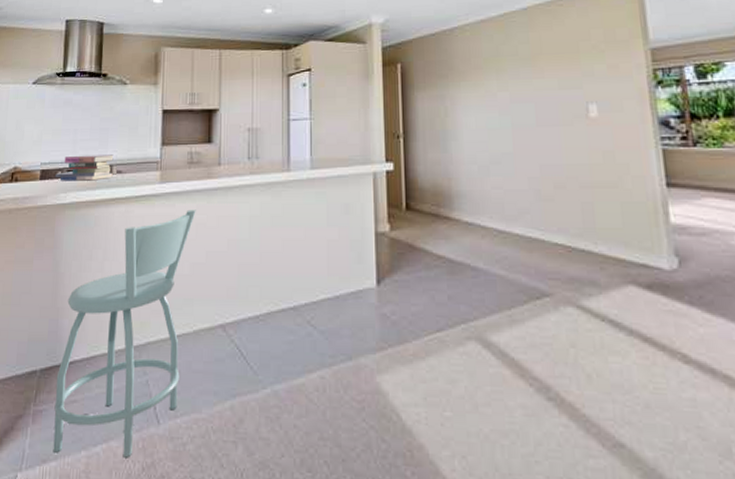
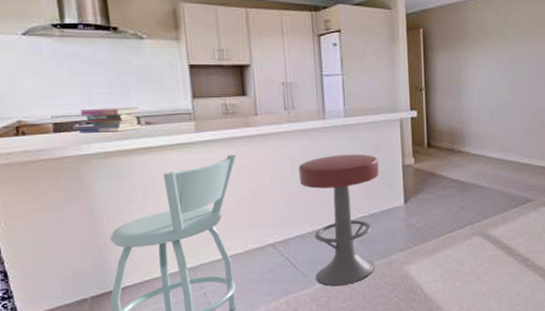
bar stool: none [257,215,347,393] -> present [298,154,379,286]

